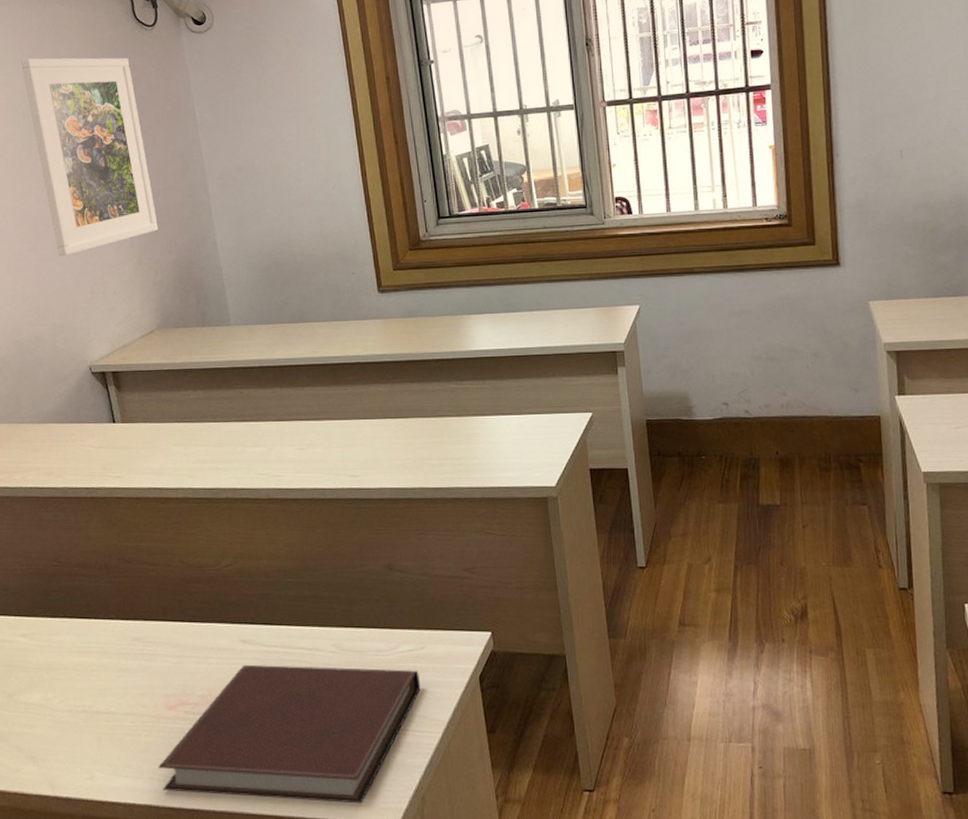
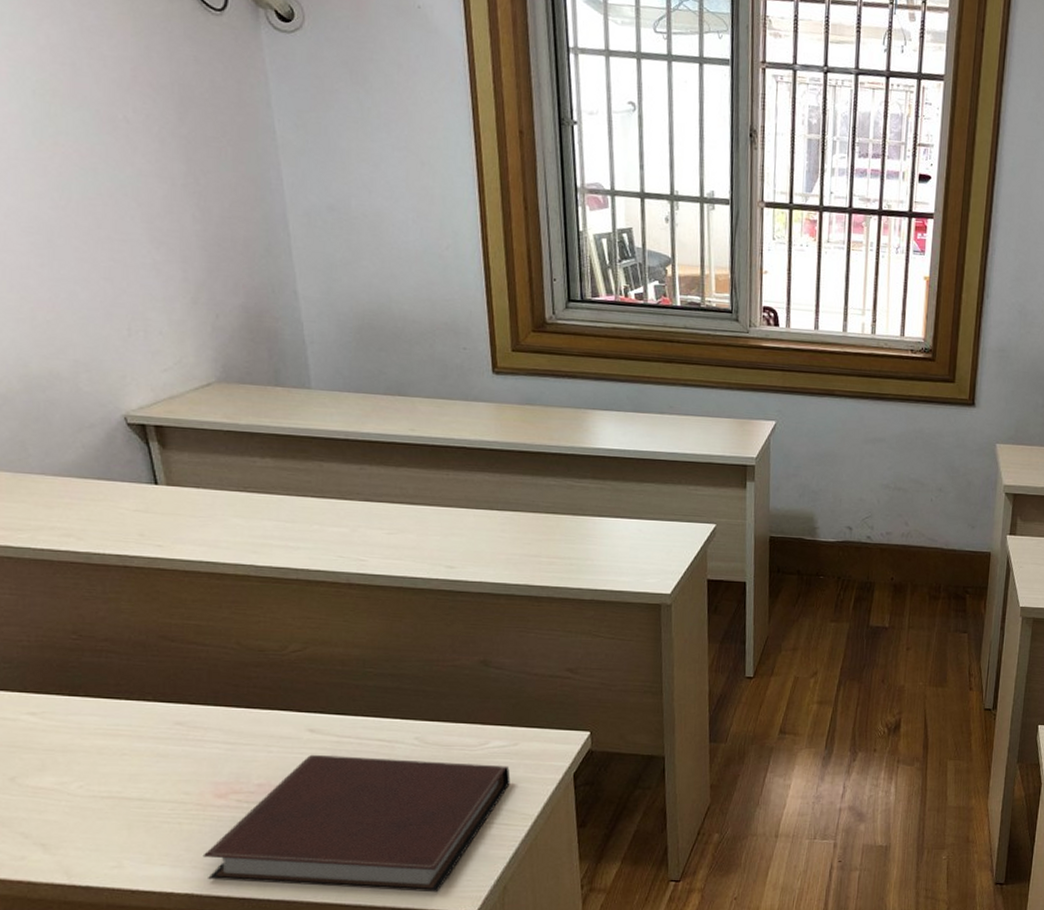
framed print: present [21,57,159,257] -> none [31,17,222,281]

